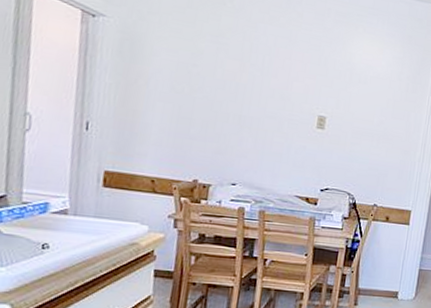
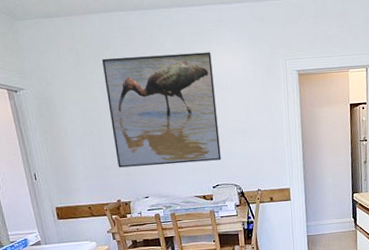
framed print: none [206,9,355,161] -> present [101,52,221,168]

